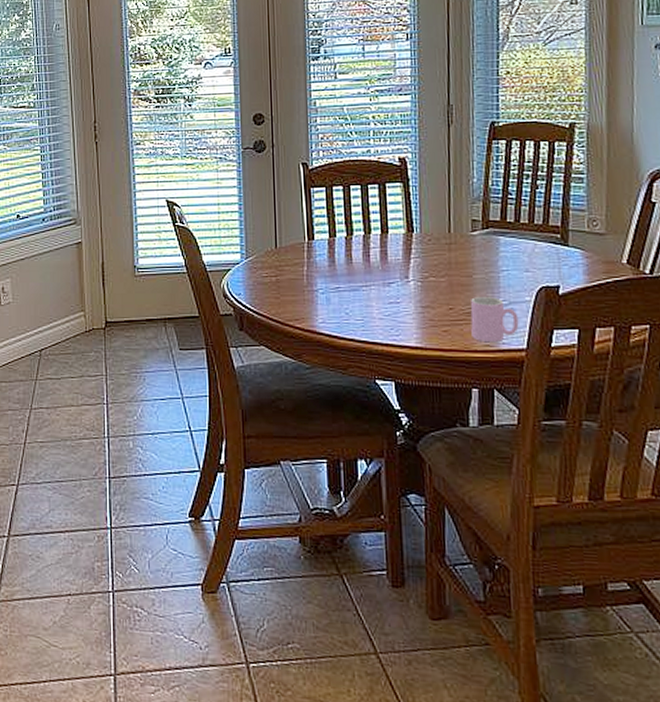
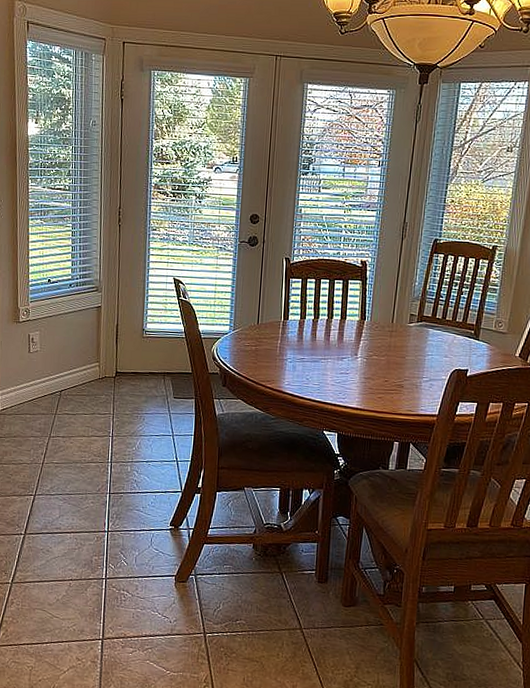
cup: present [470,297,519,343] -> none [399,373,435,409]

